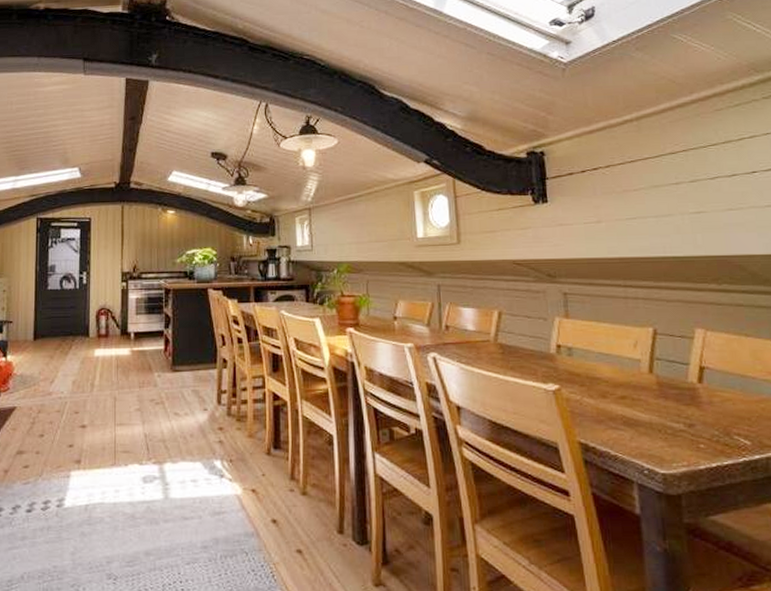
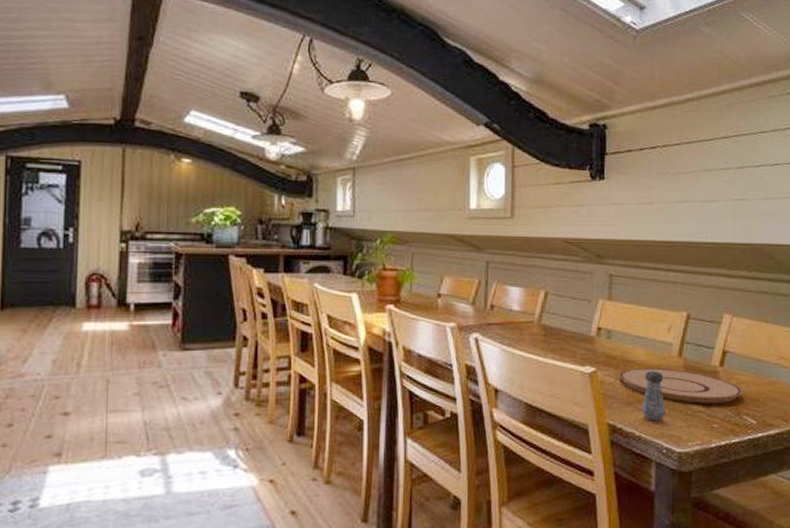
plate: none [585,385,729,422] -> present [619,368,742,403]
salt shaker: none [614,388,642,440] -> present [642,371,666,421]

